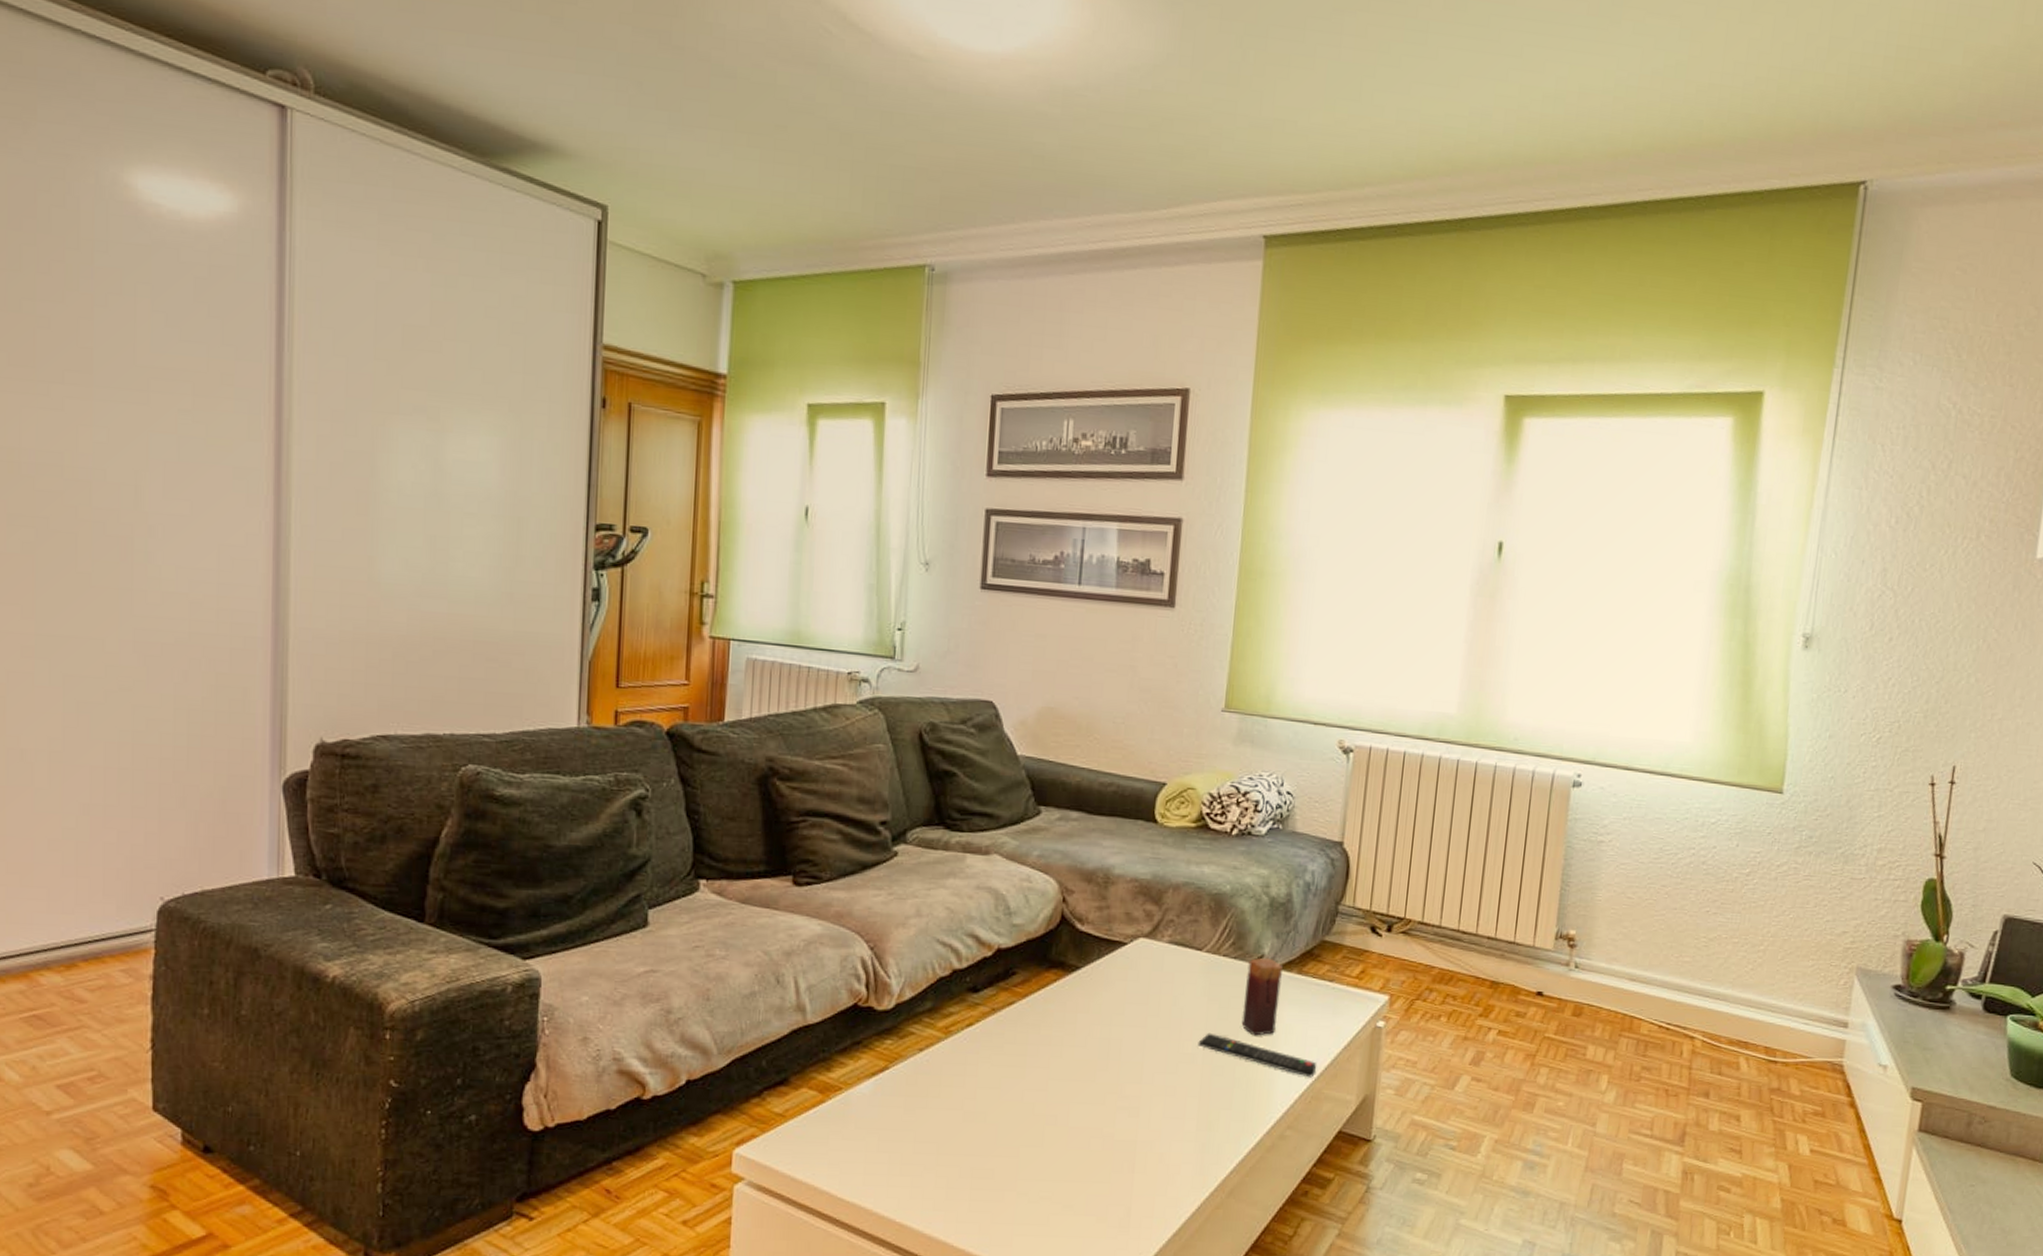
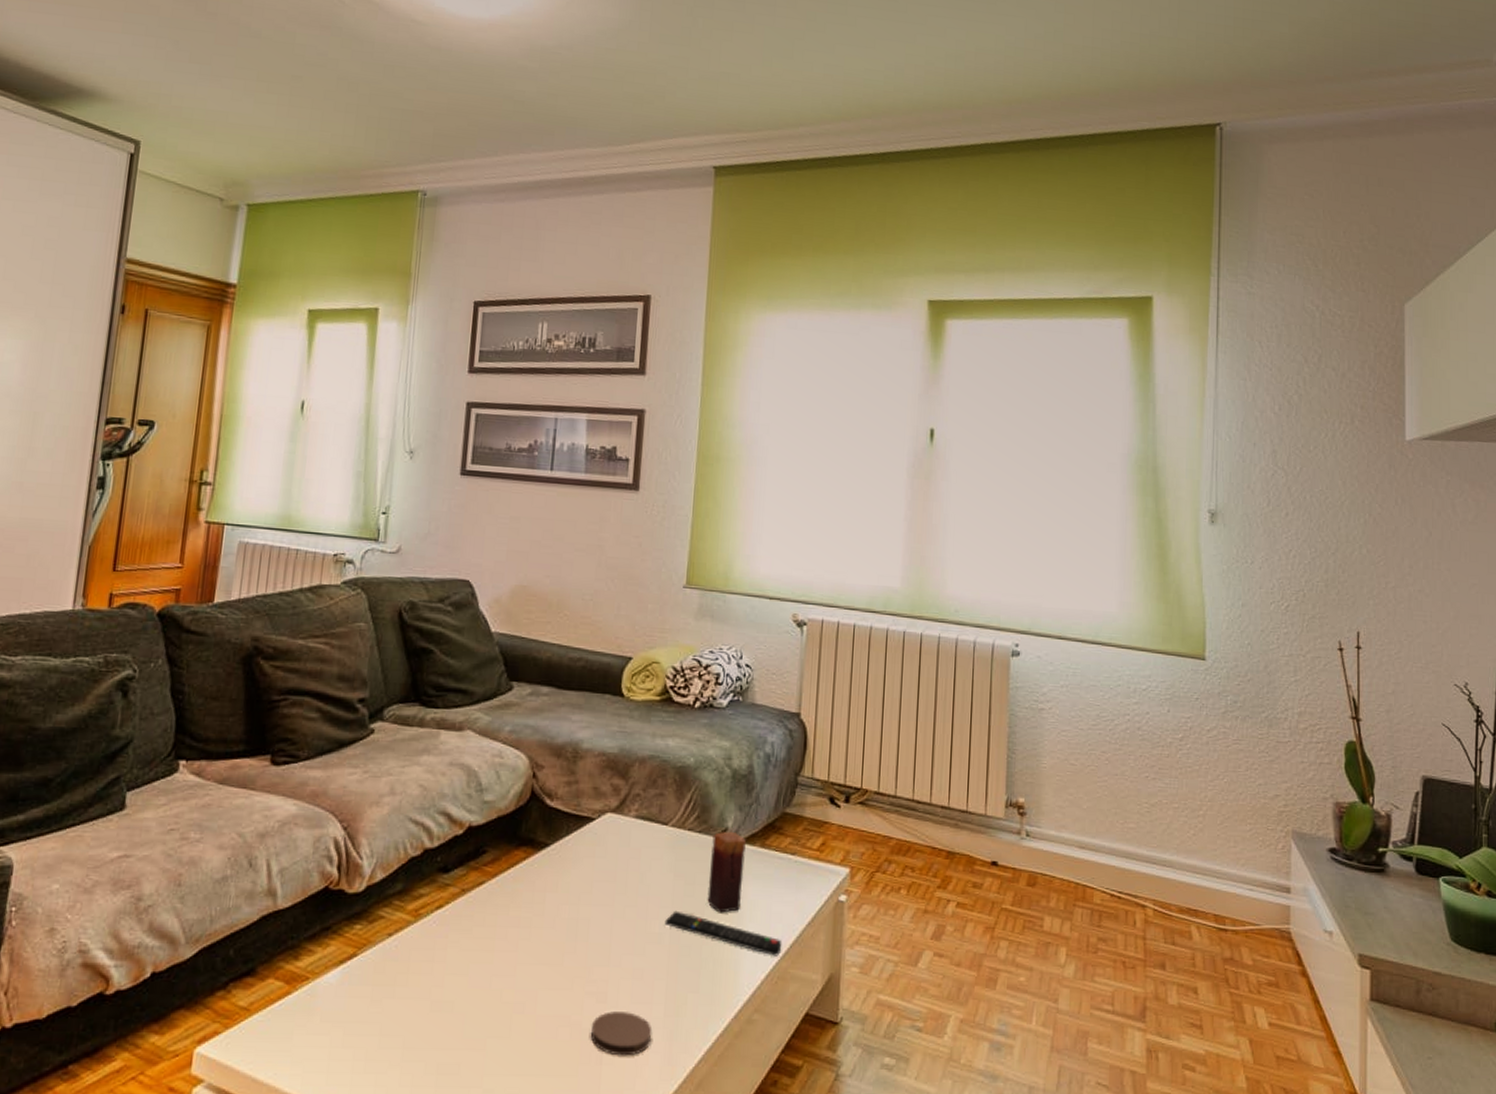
coaster: none [1122,1125,1185,1166] -> present [590,1011,653,1056]

